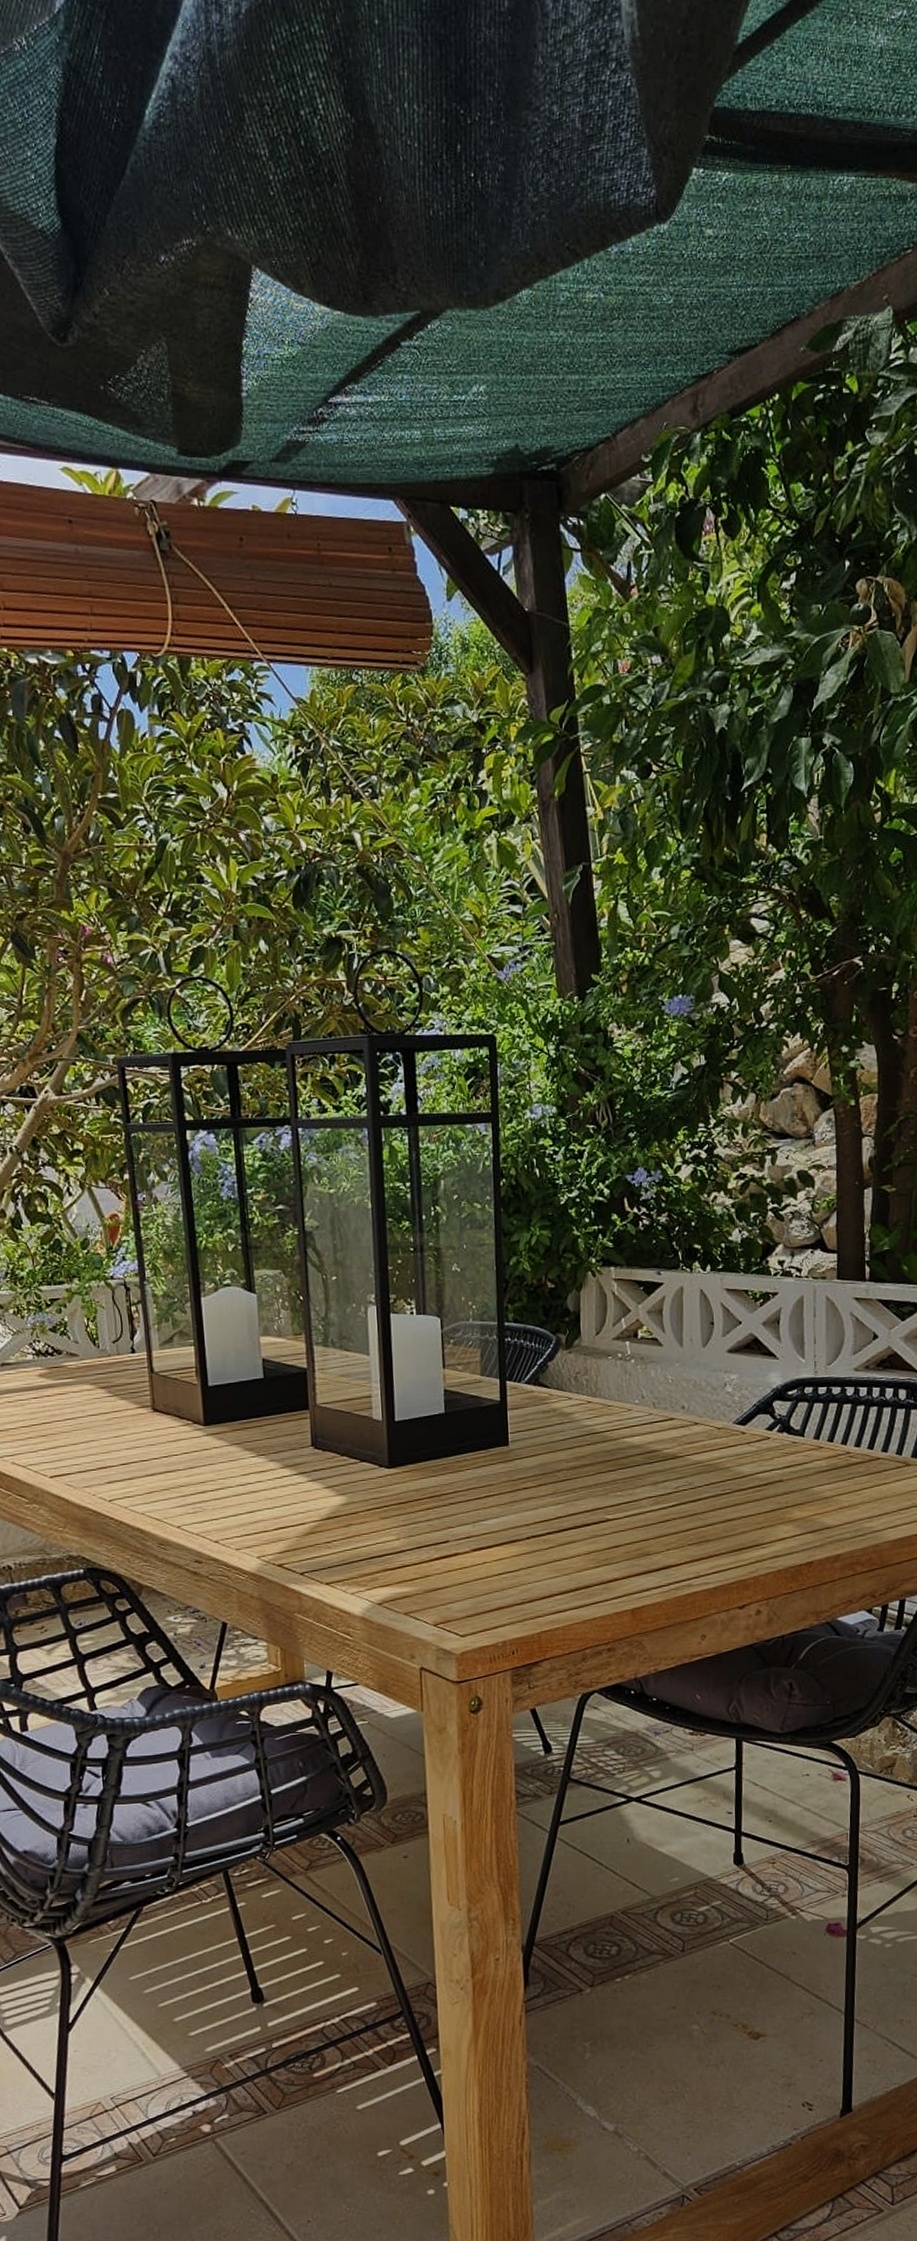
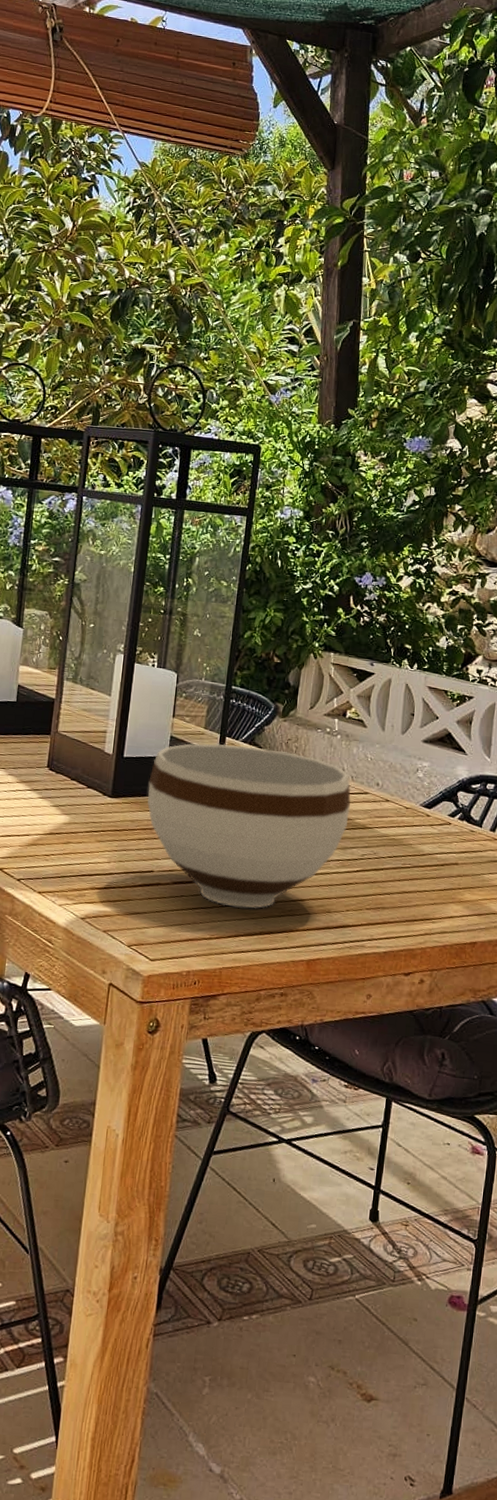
bowl: none [427,1386,657,1566] -> present [147,743,351,909]

